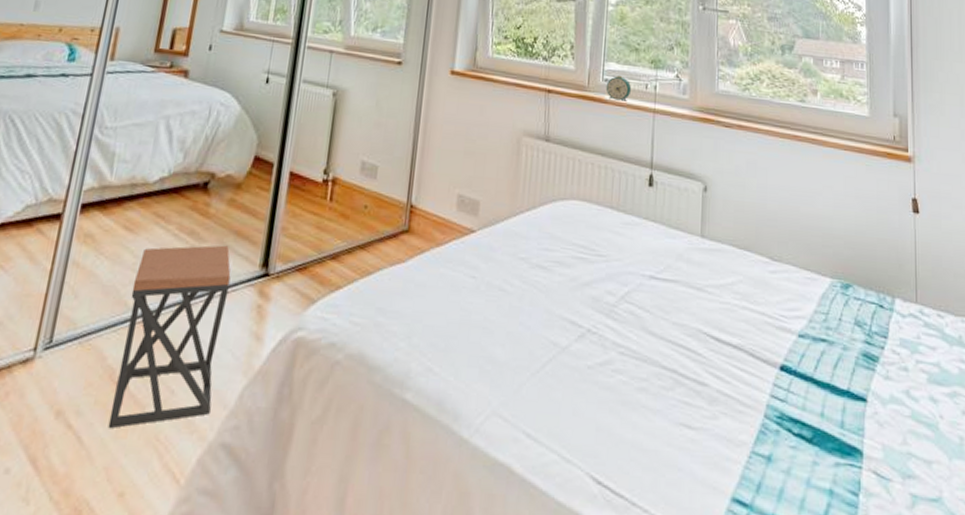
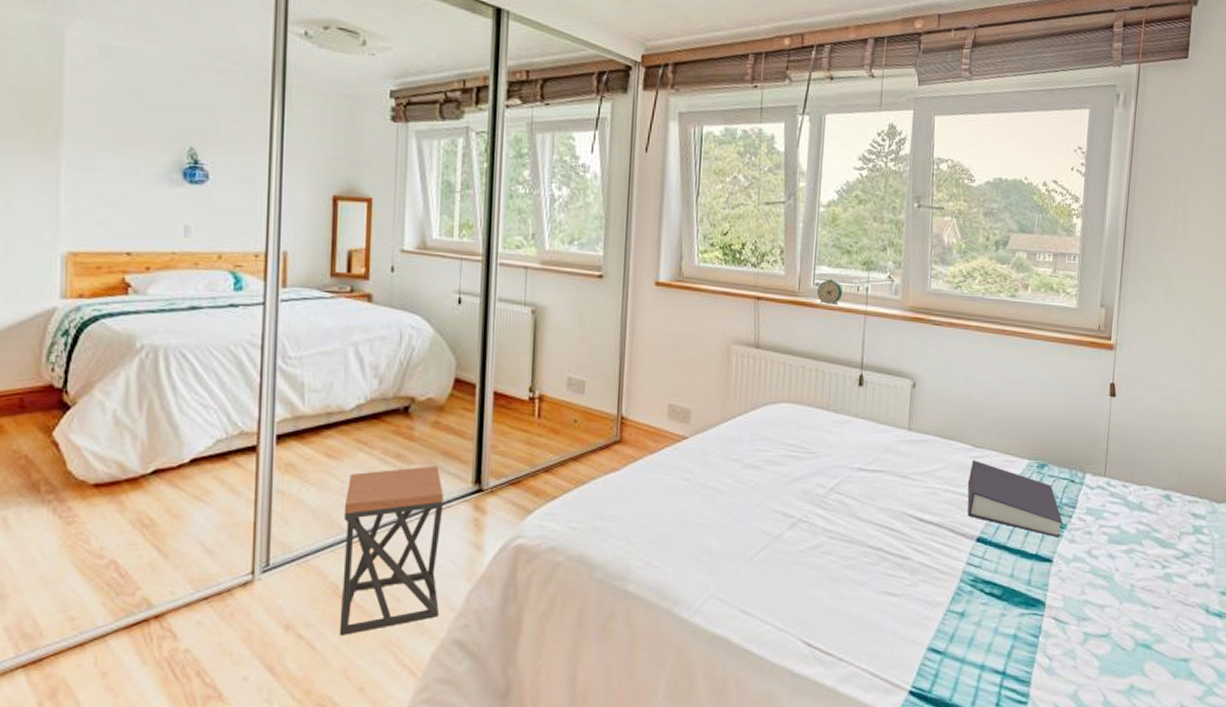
book: none [767,274,874,372] -> present [967,459,1063,537]

